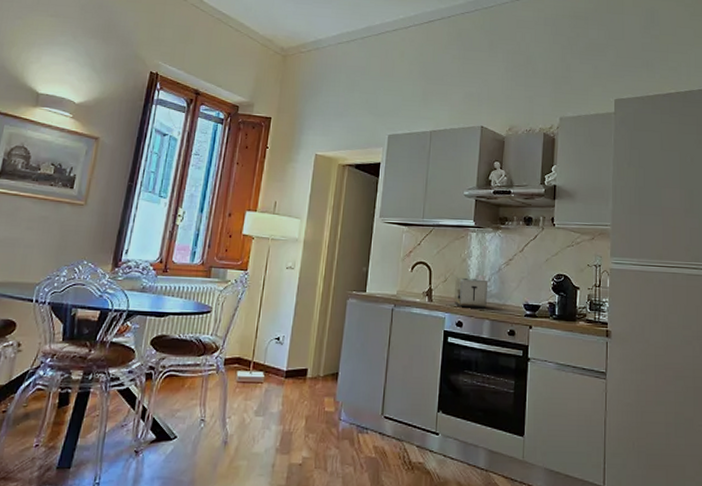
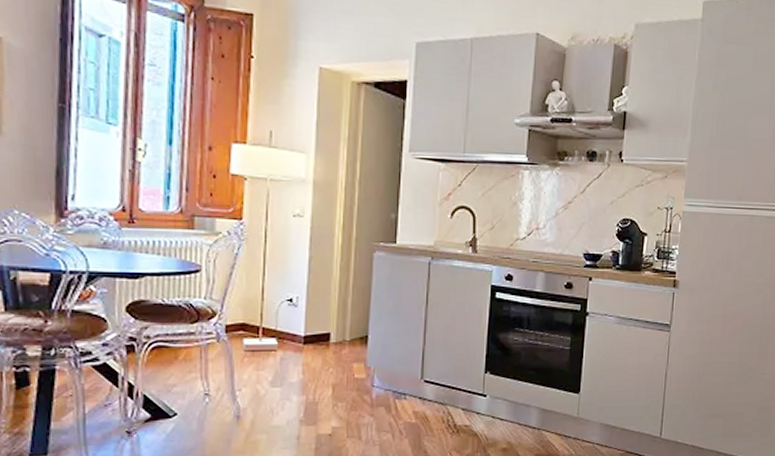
toaster: present [453,277,487,309] -> none [502,224,542,260]

